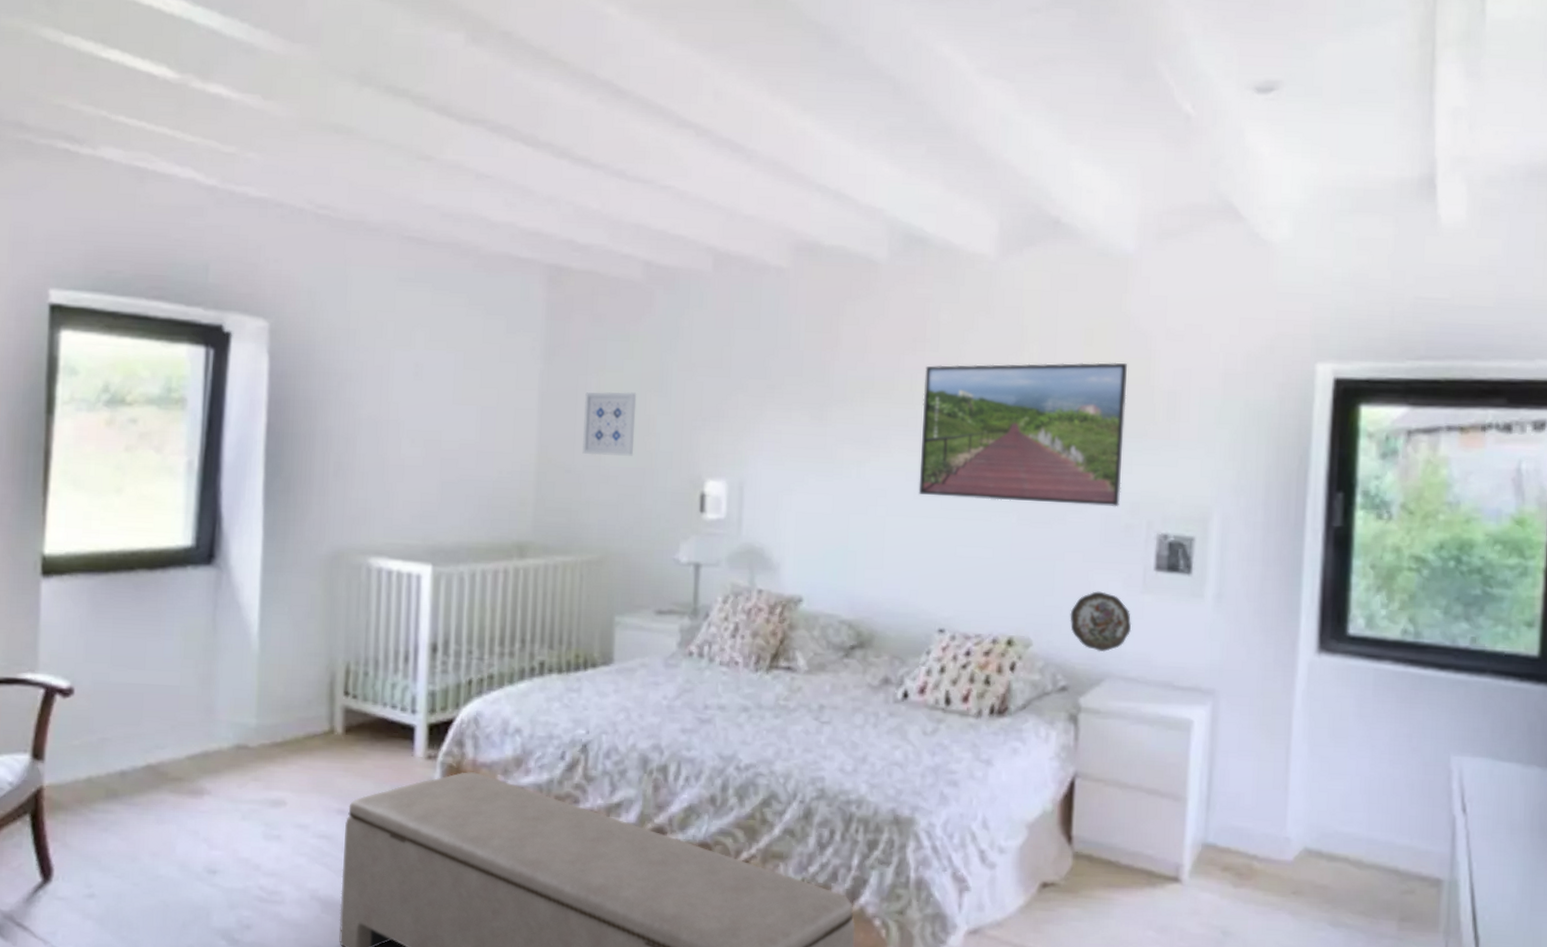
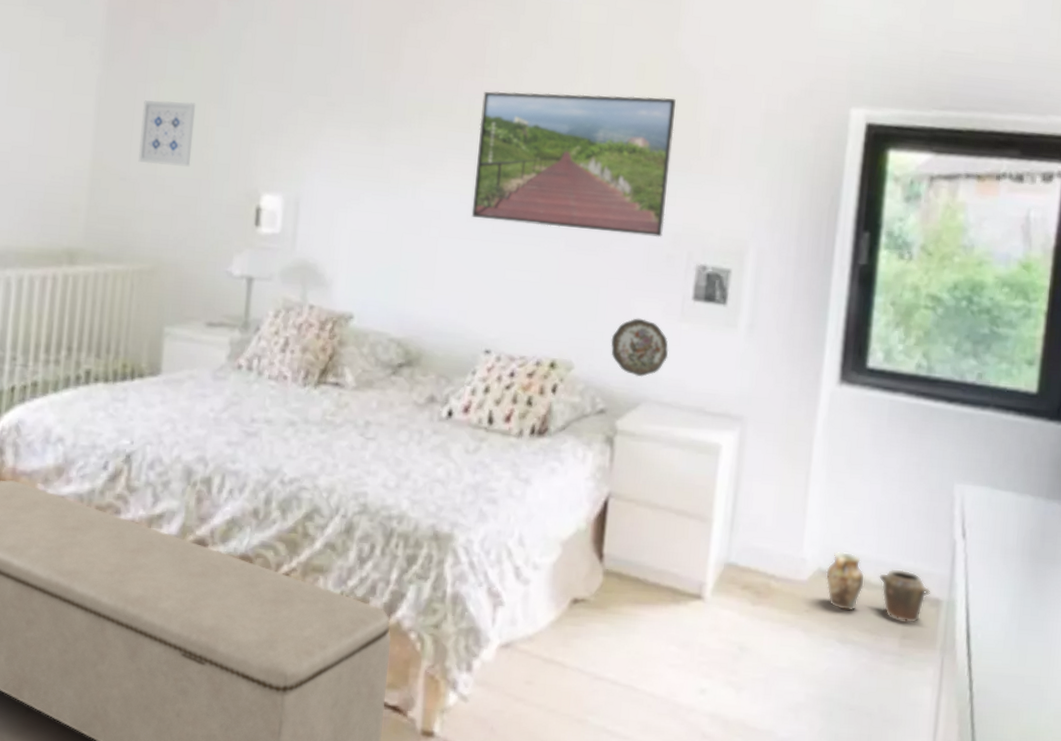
jar set: none [1312,829,1430,905] -> present [825,551,931,623]

